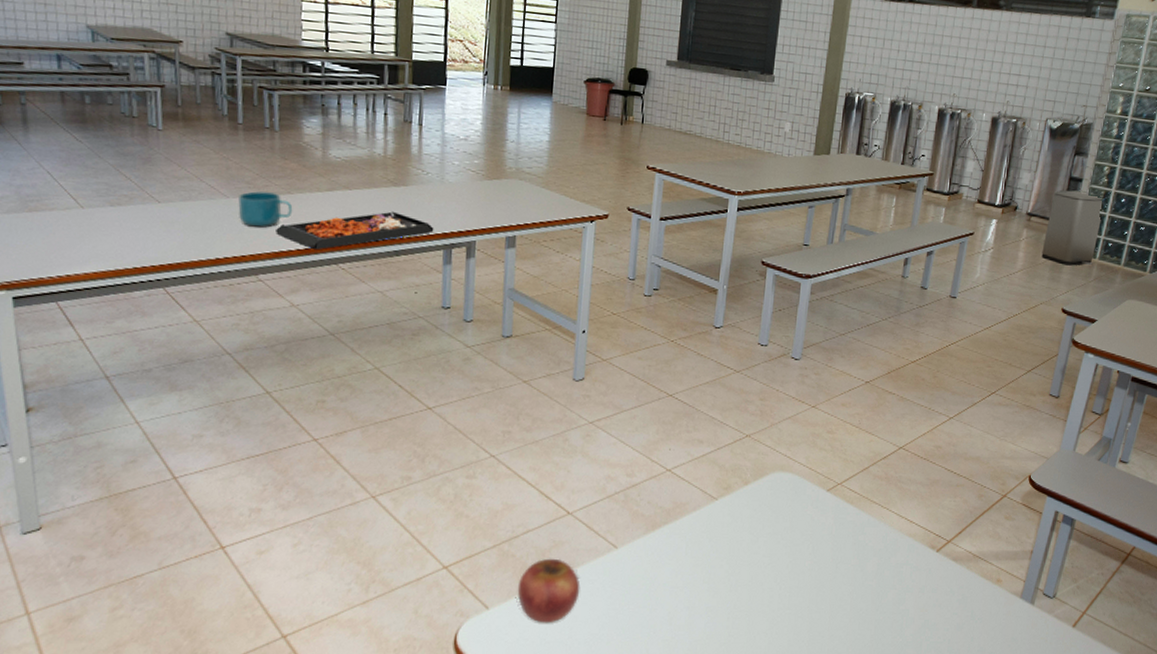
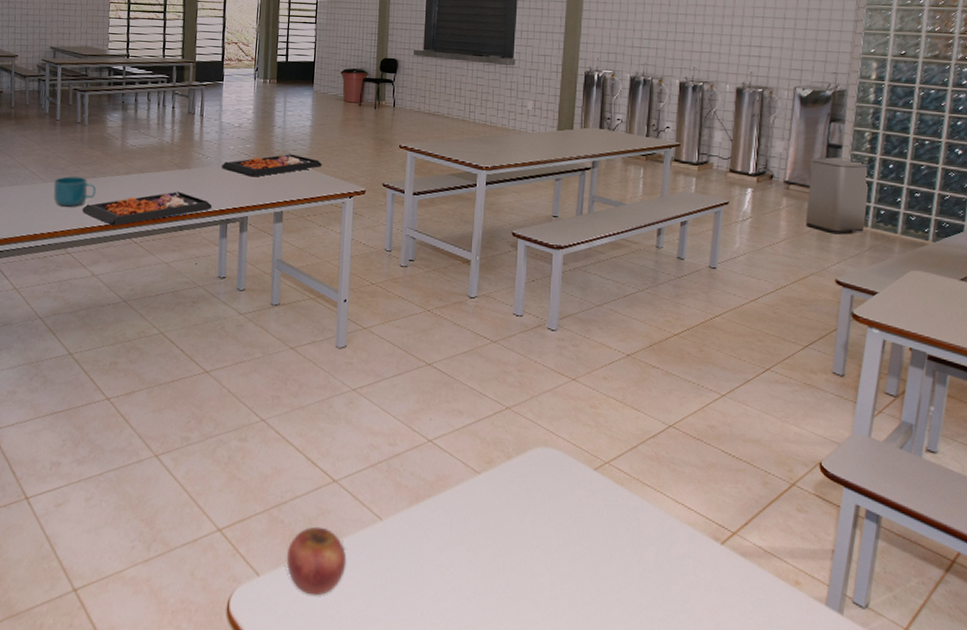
food tray: none [445,172,561,197] -> present [222,154,322,177]

